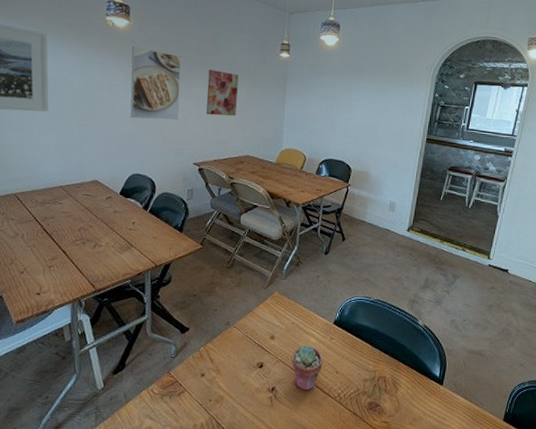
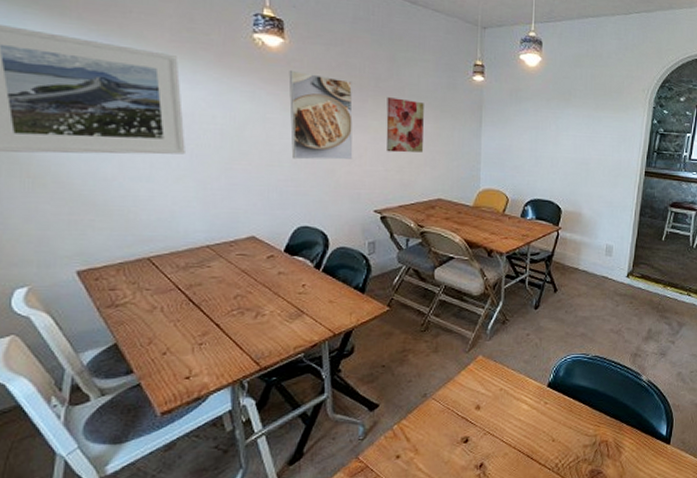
potted succulent: present [291,345,323,391] -> none [501,413,536,464]

